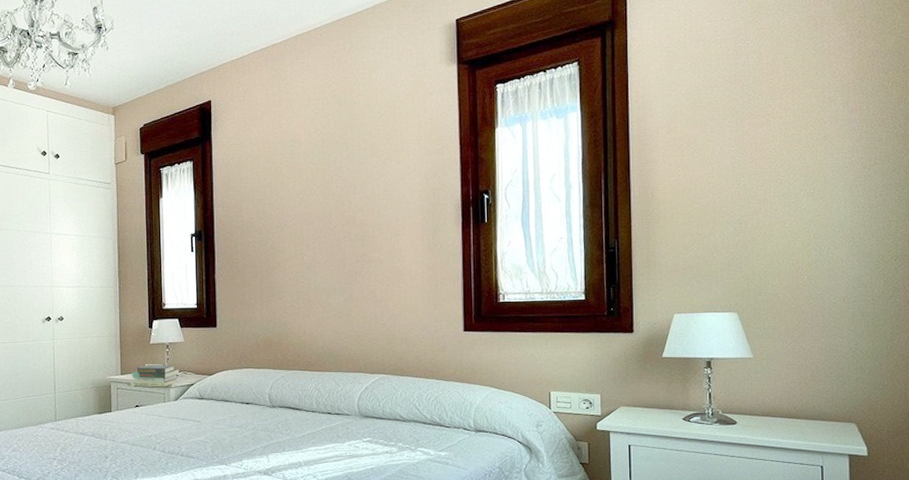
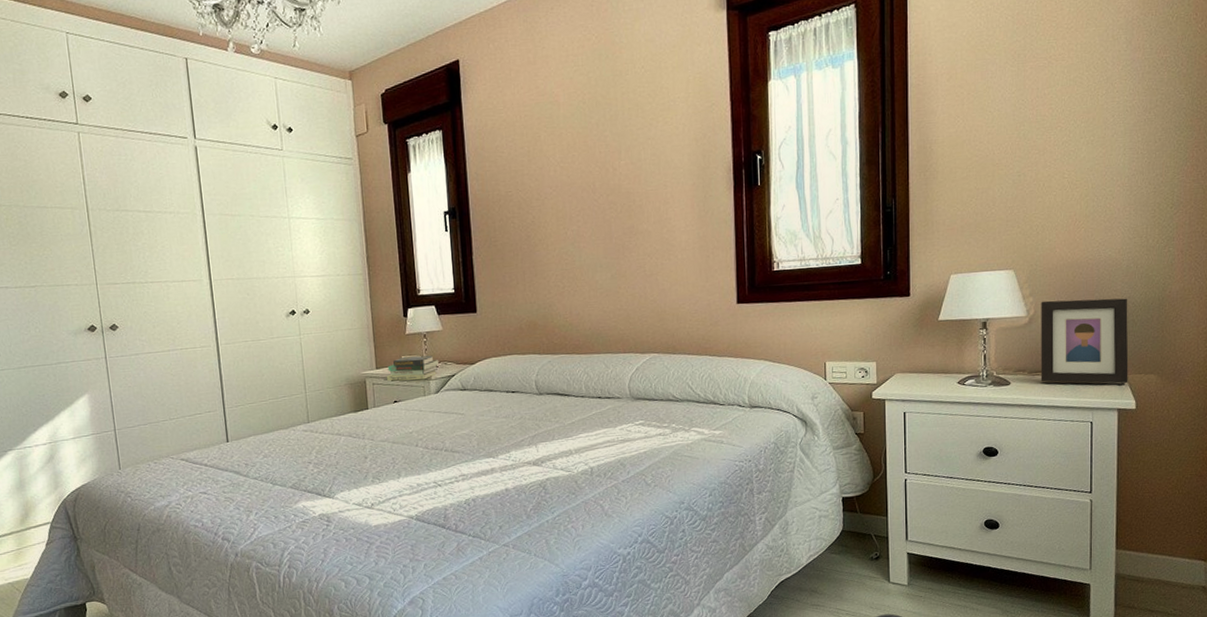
picture frame: none [765,344,859,430] -> present [1040,298,1129,384]

